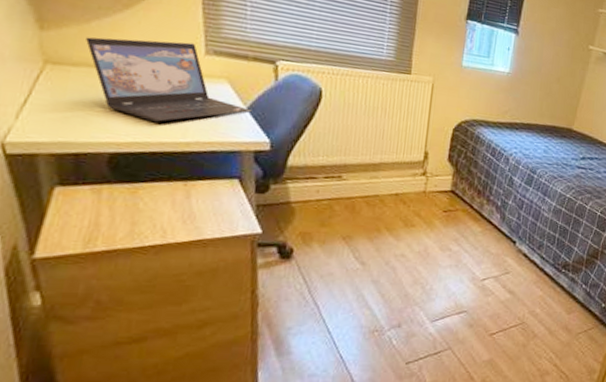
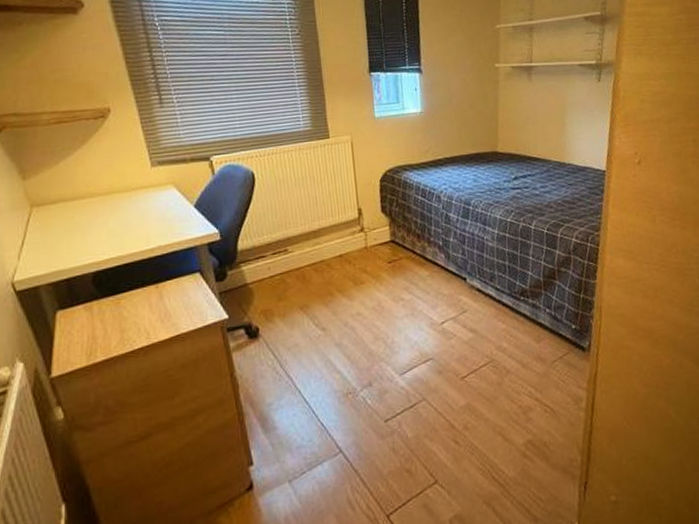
laptop: present [86,37,252,123] -> none [58,160,199,238]

